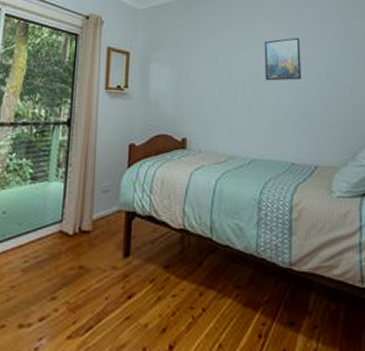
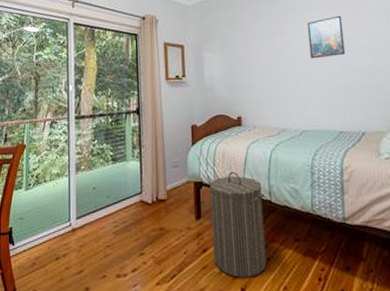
laundry hamper: none [140,201,205,332] -> present [209,171,267,278]

